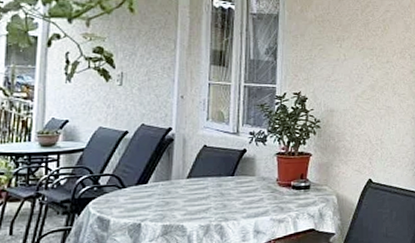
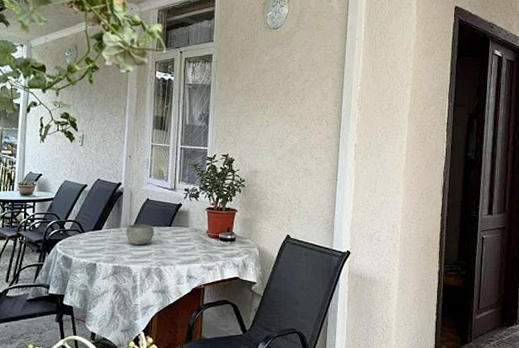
bowl: none [177,174,214,200] -> present [125,224,155,246]

